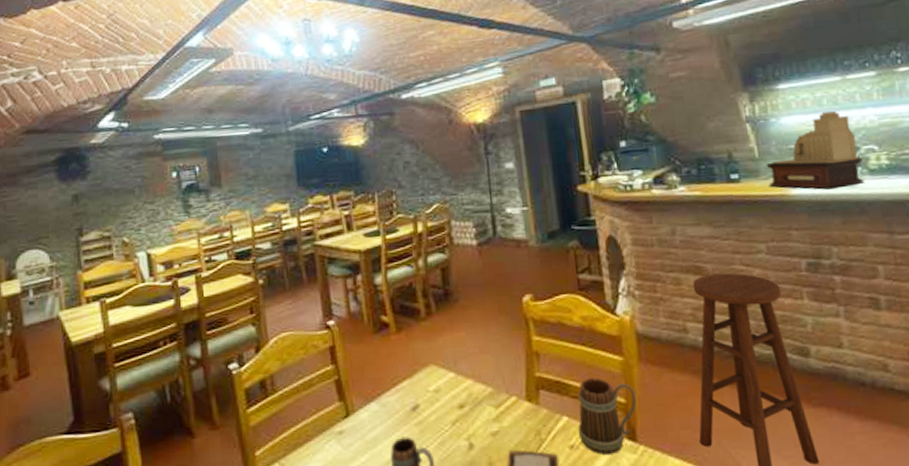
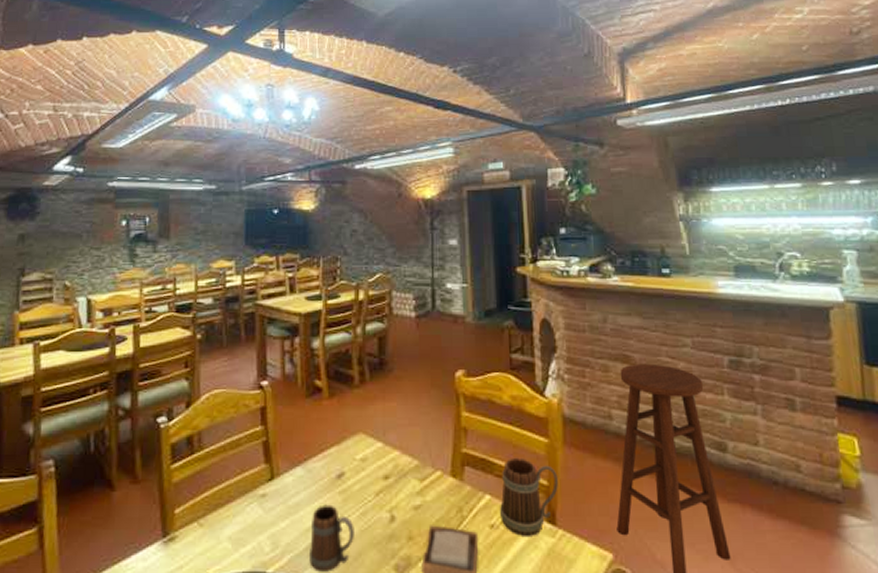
cash register: present [766,111,864,190] -> none [695,217,786,291]

